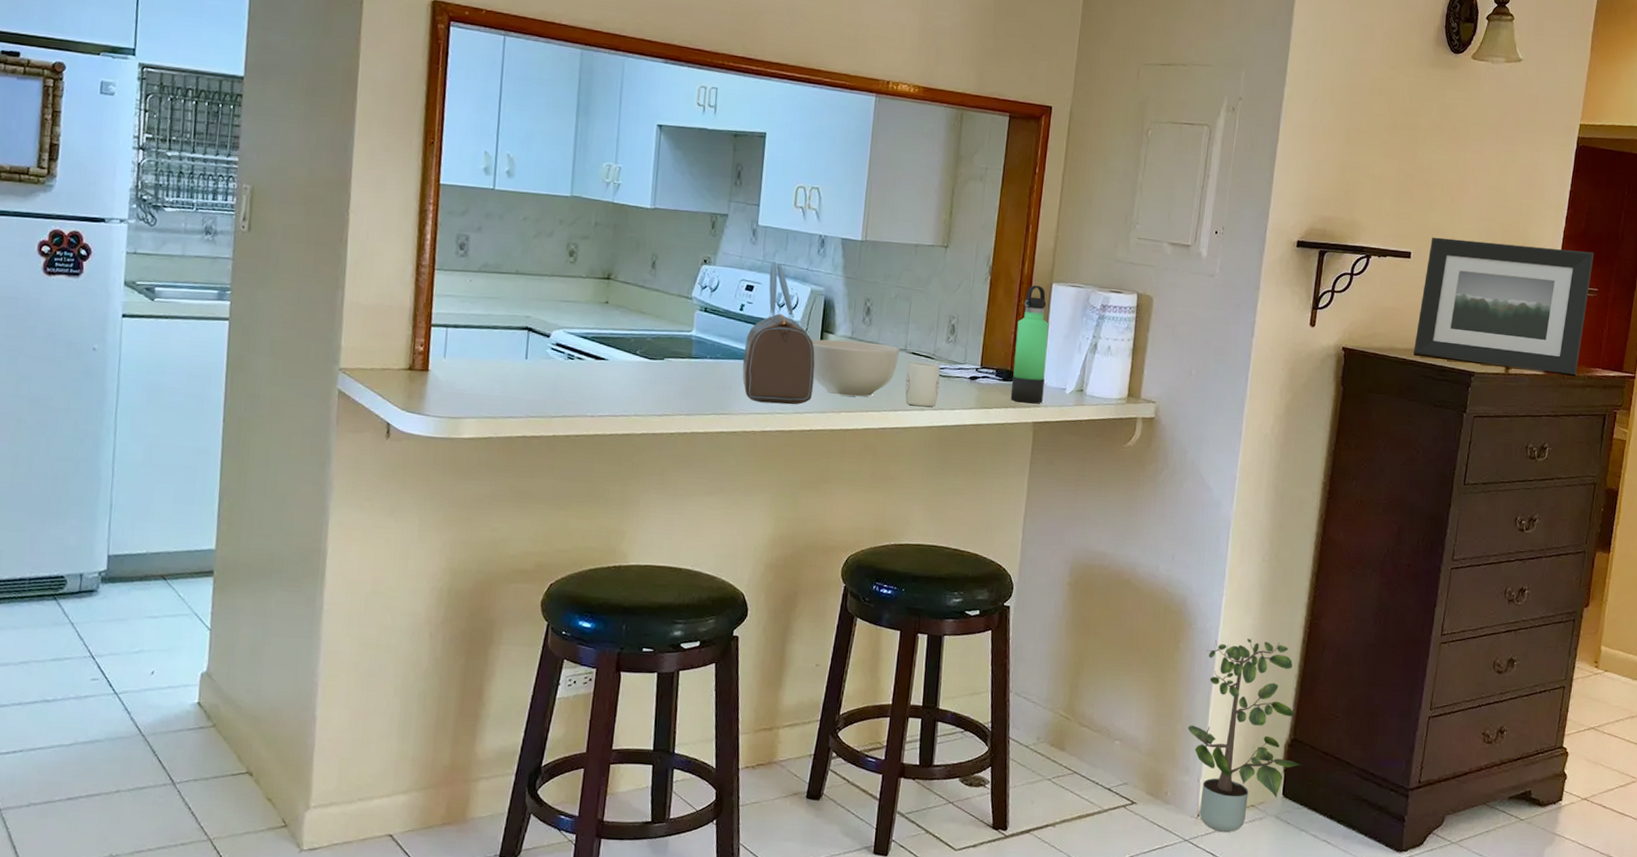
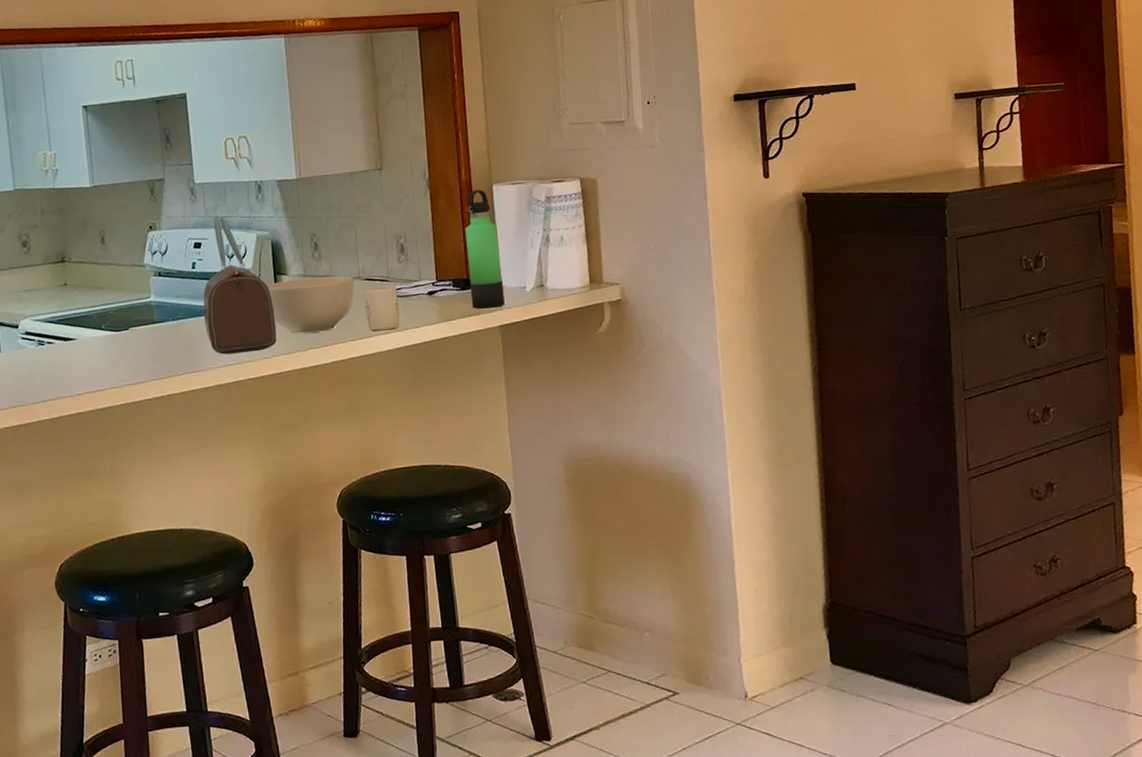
potted plant: present [1187,638,1302,833] -> none [717,505,845,710]
picture frame: present [1413,237,1594,377] -> none [874,45,1059,189]

